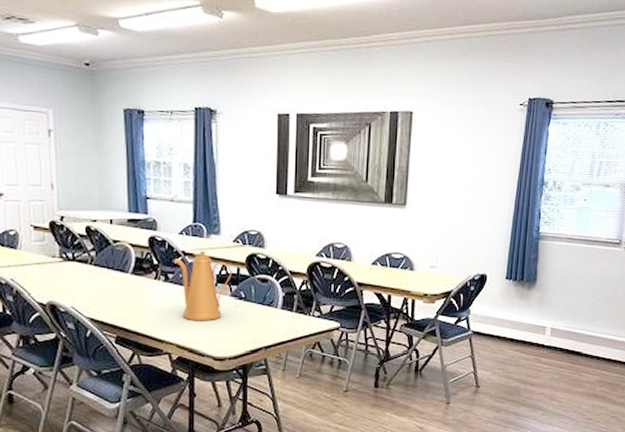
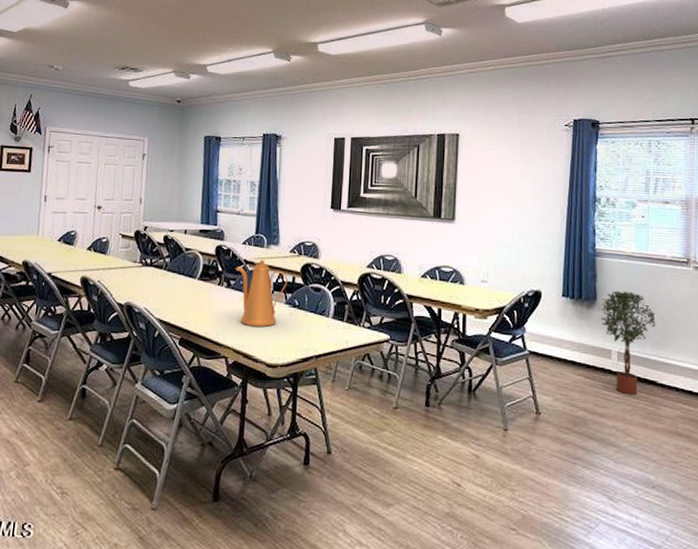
potted tree: none [539,272,587,365] -> present [601,290,656,395]

